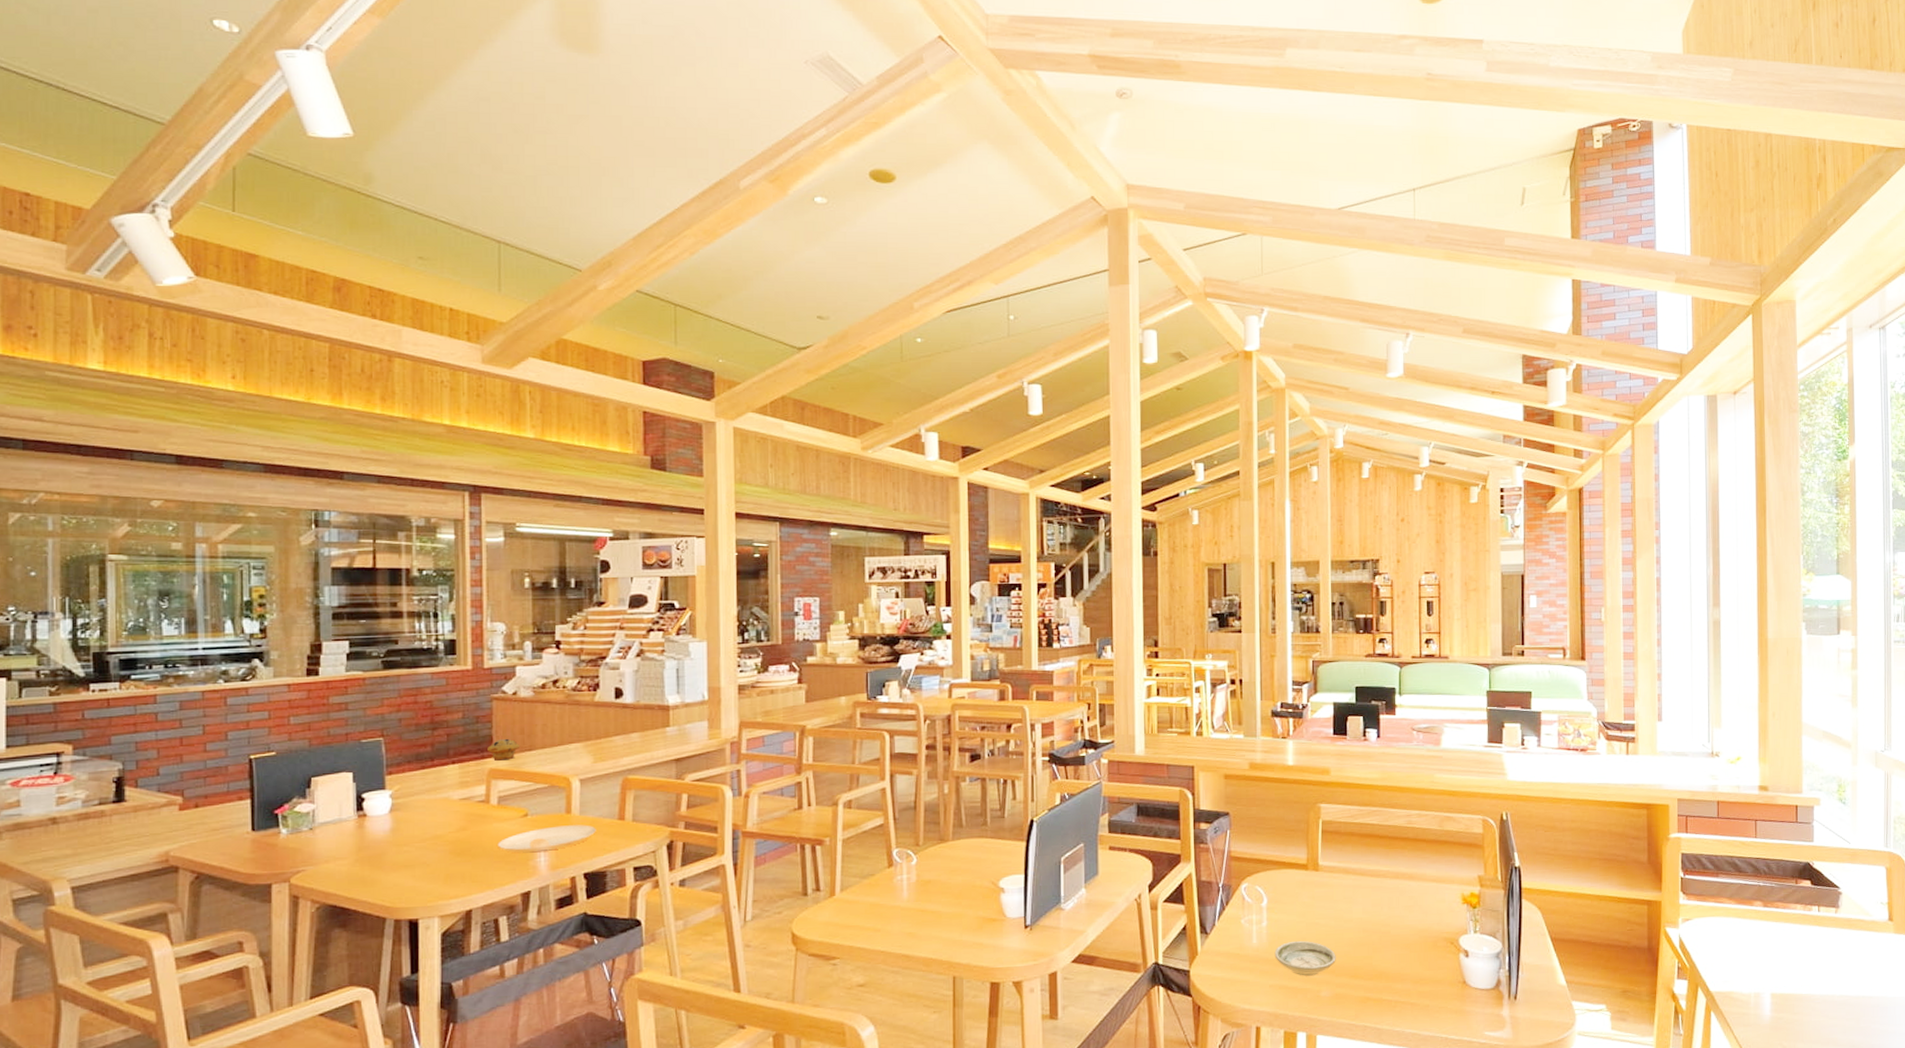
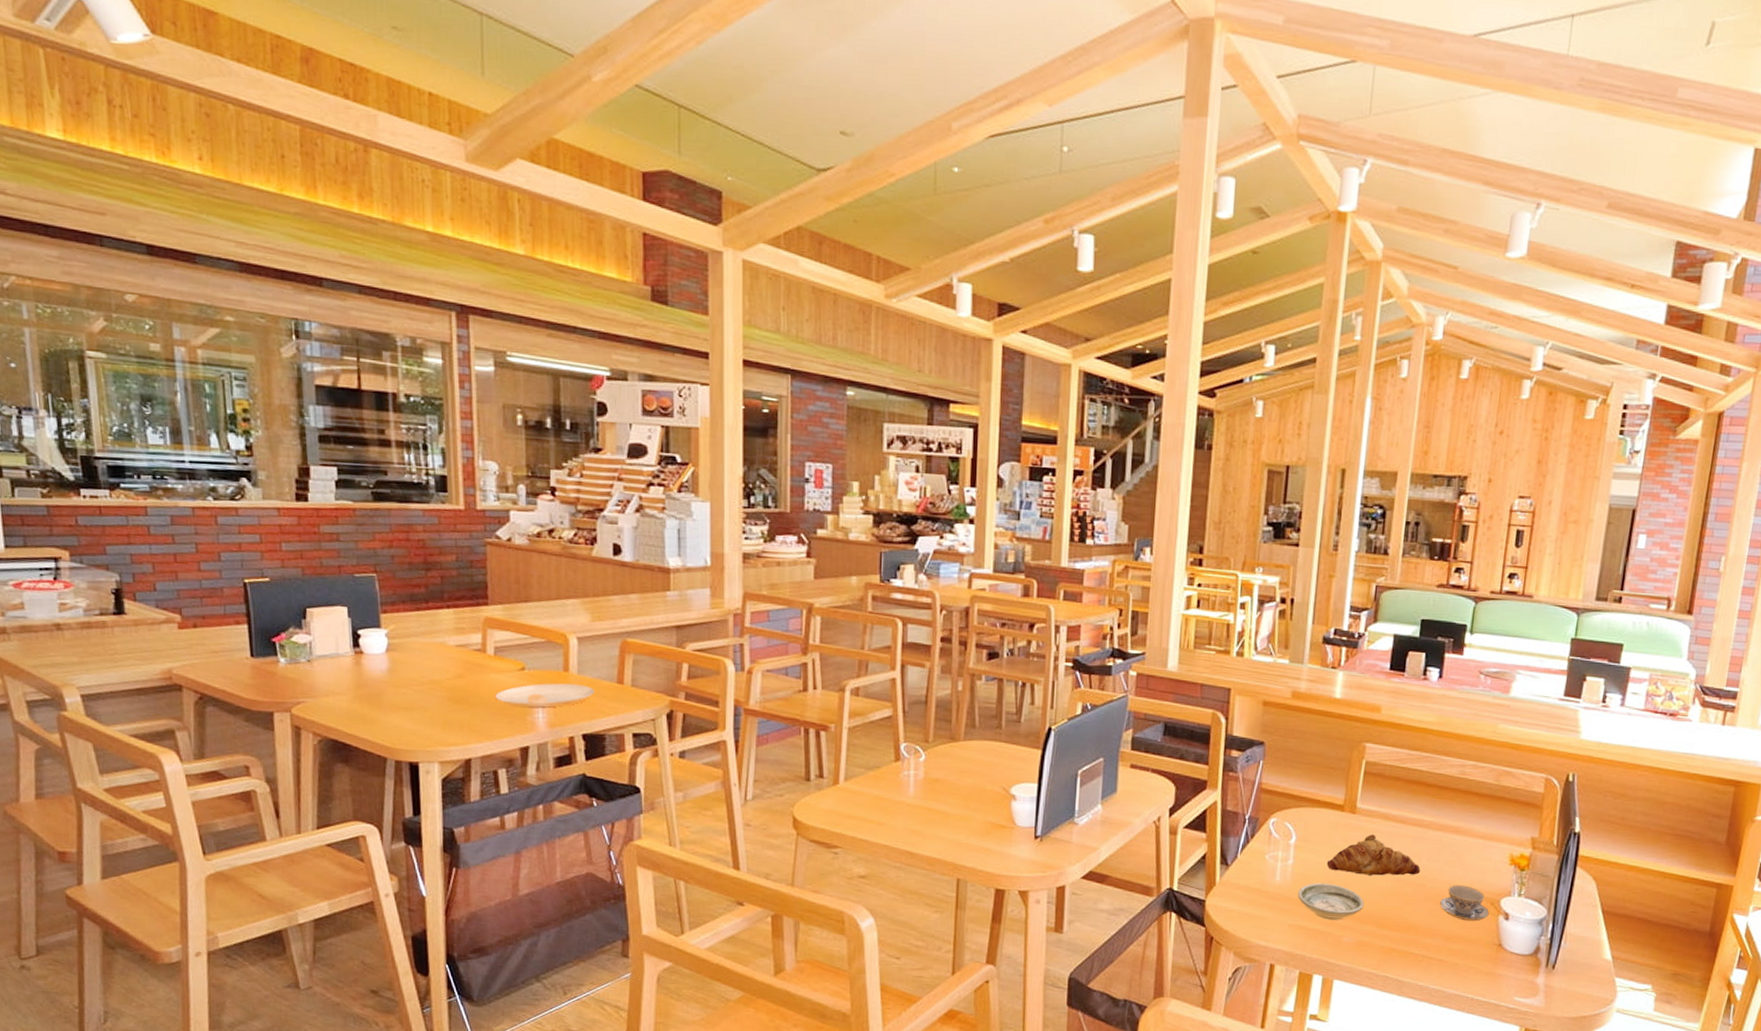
muffin: present [487,738,521,761] -> none [482,586,516,610]
croissant: none [1297,889,1383,929] -> present [1326,834,1421,876]
teacup: none [1405,928,1450,963] -> present [1440,885,1489,922]

